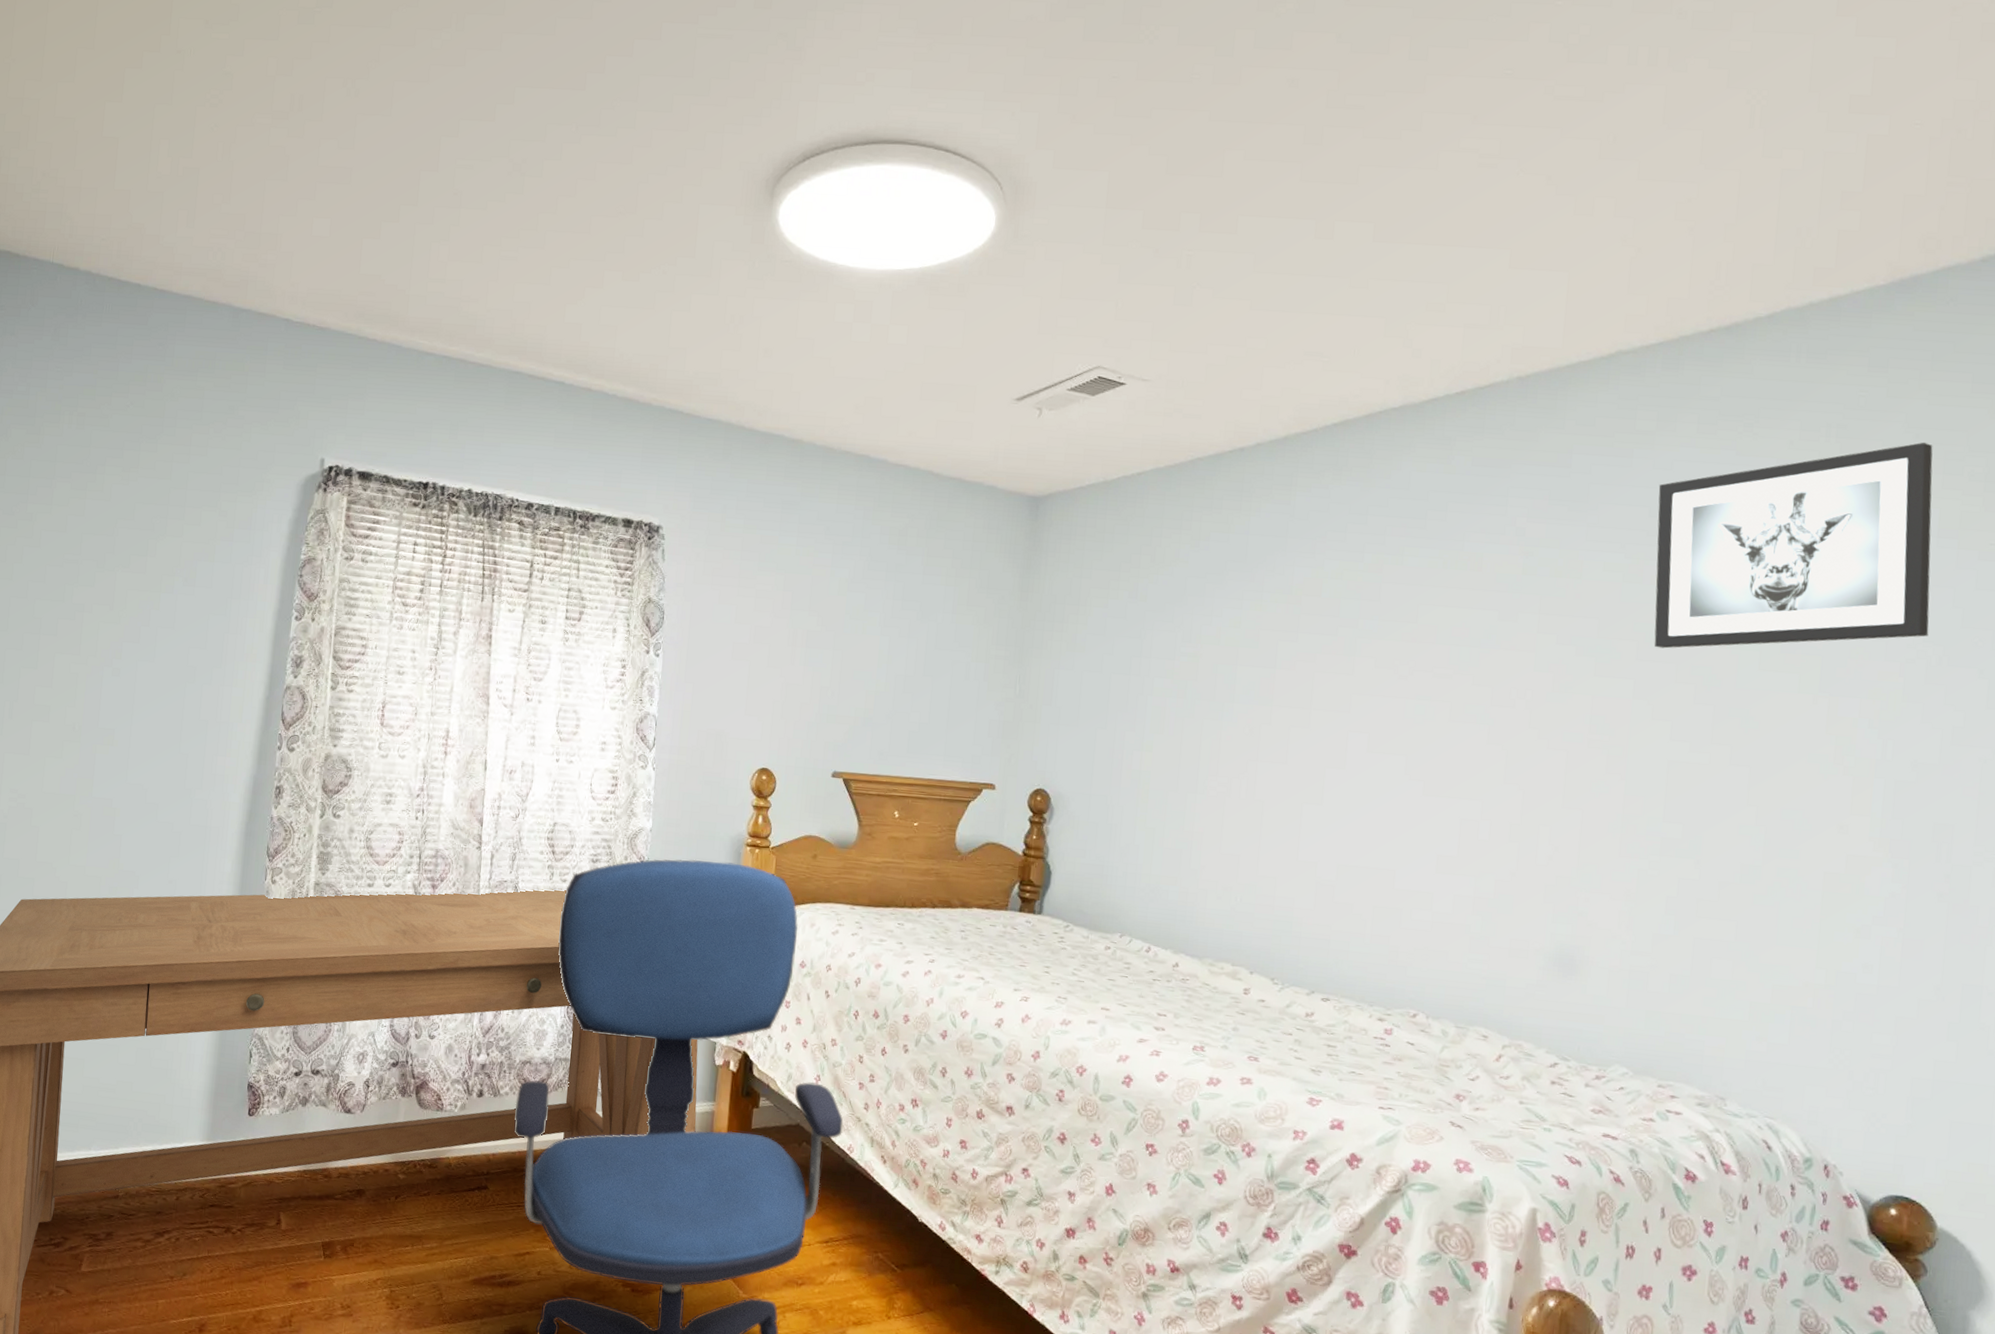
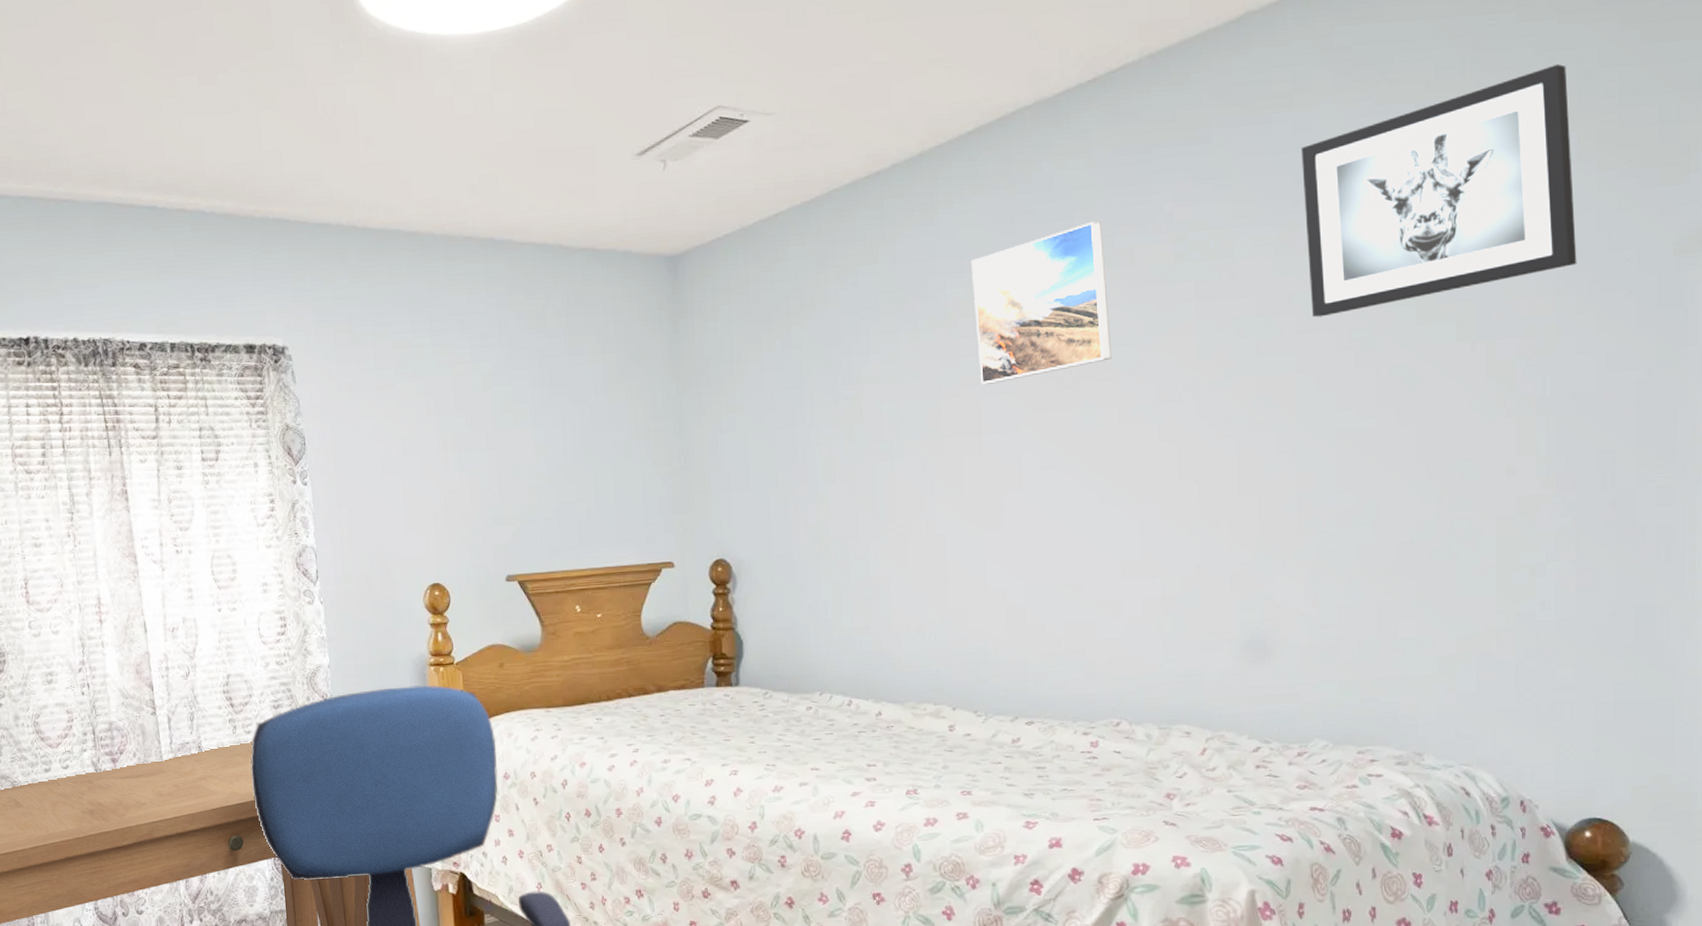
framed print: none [1317,524,1454,663] -> present [970,221,1112,385]

